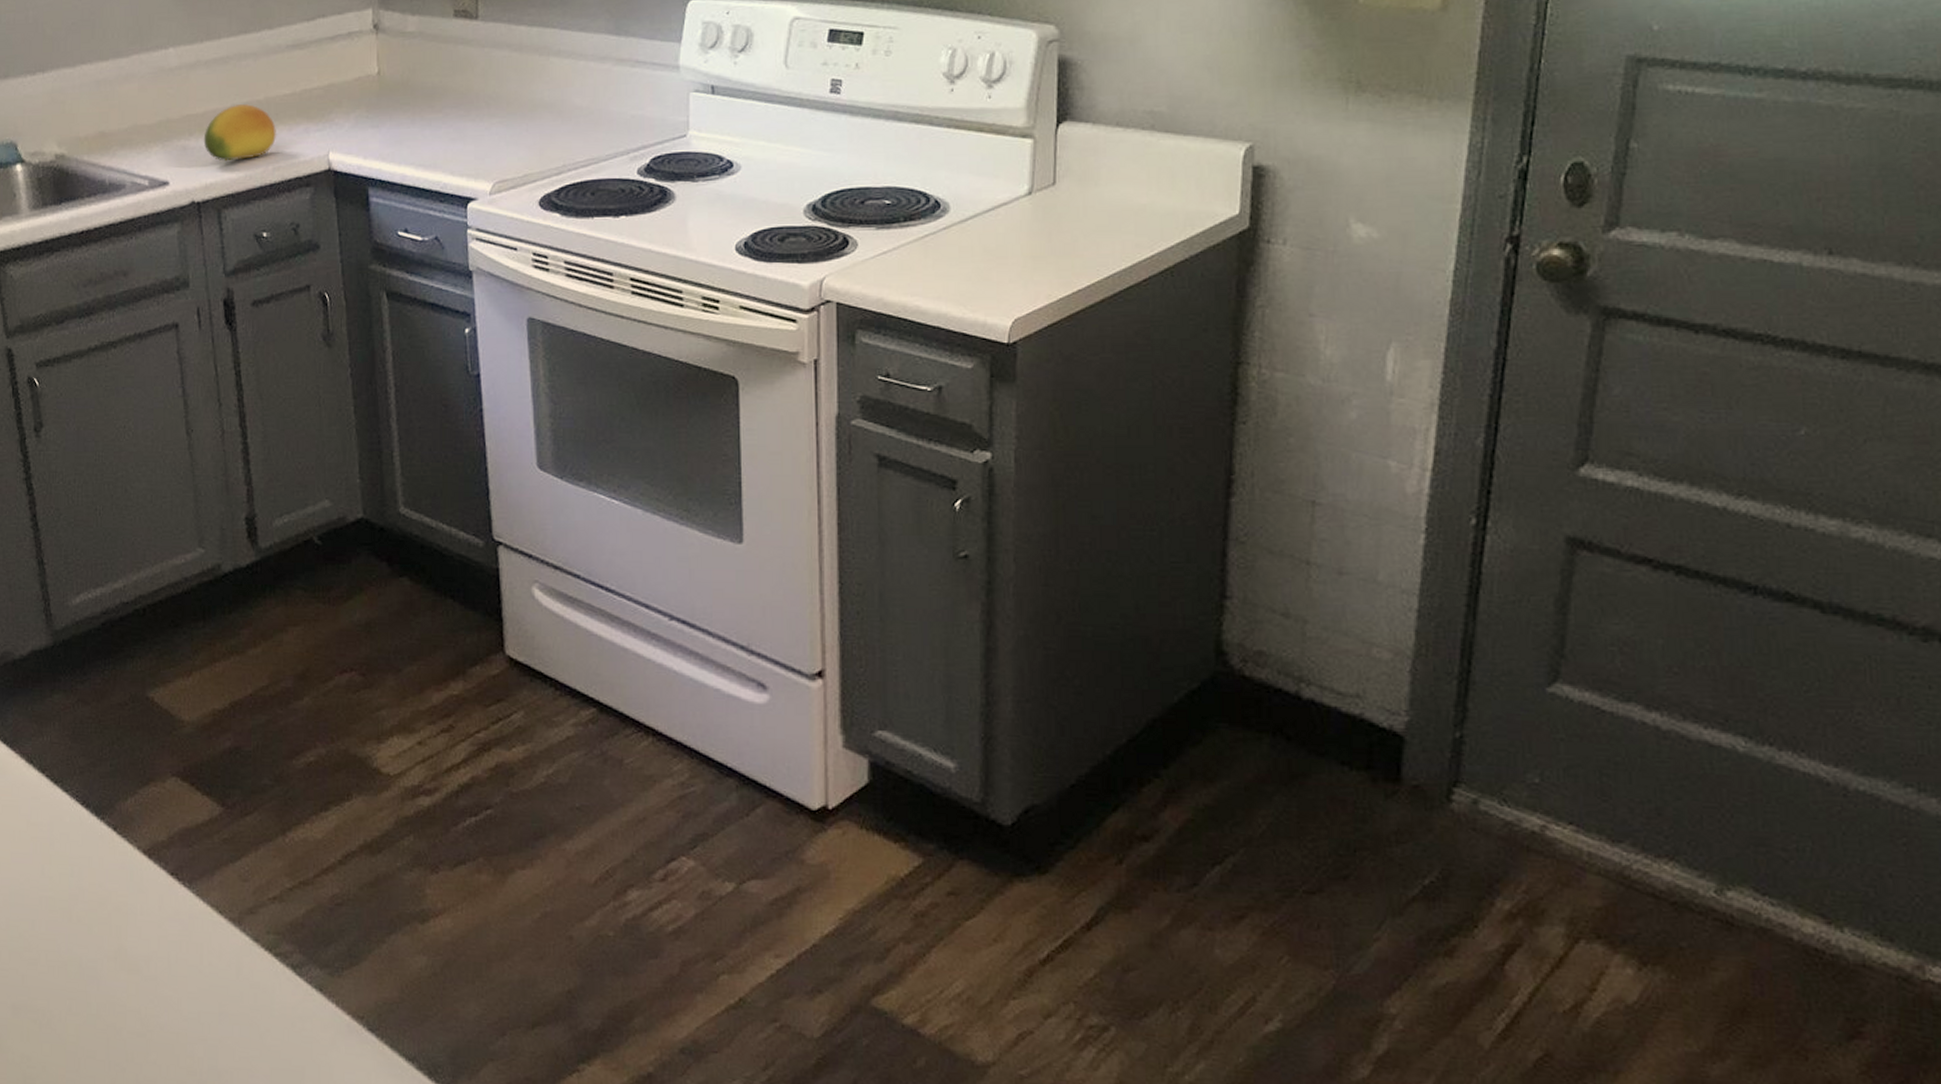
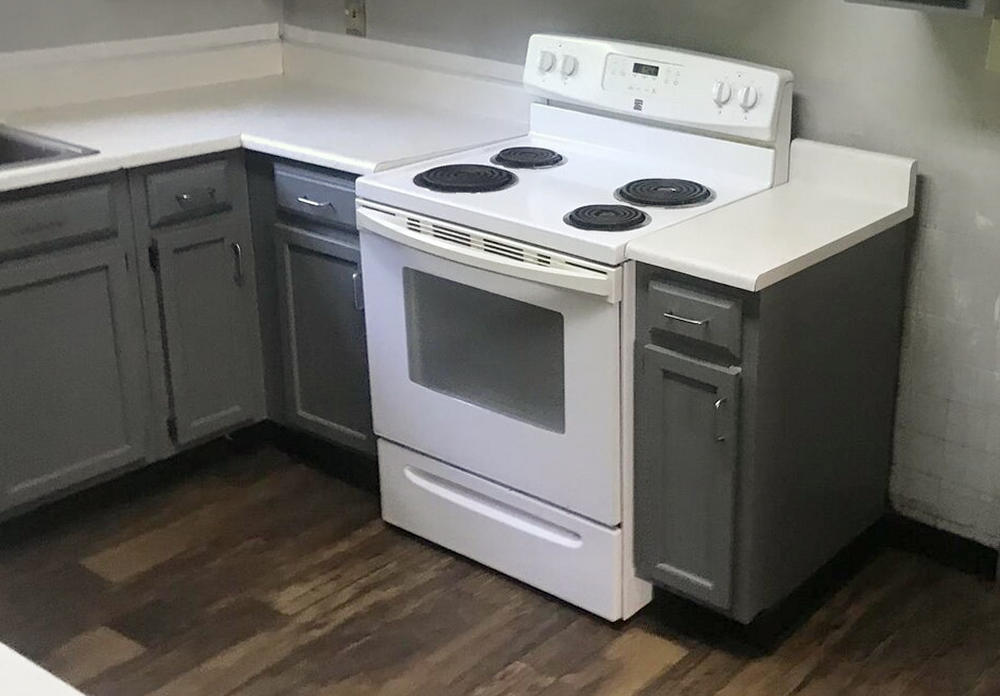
fruit: present [203,104,277,162] -> none [131,92,196,137]

